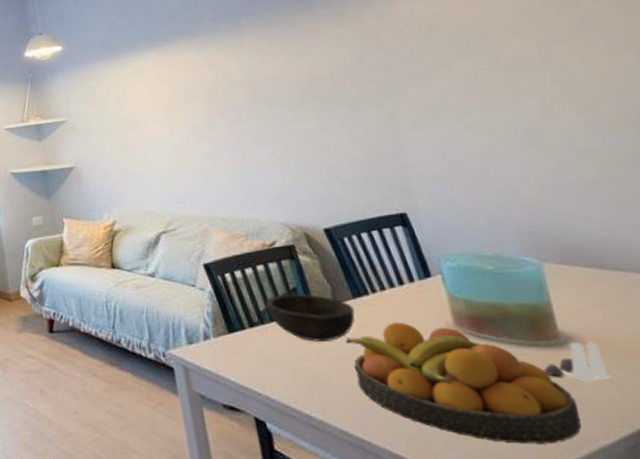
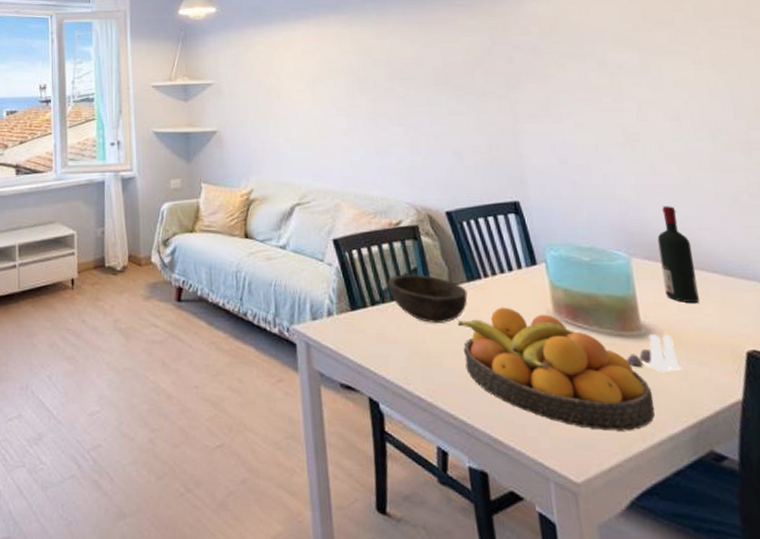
wine bottle: none [573,205,630,307] -> present [657,206,699,303]

